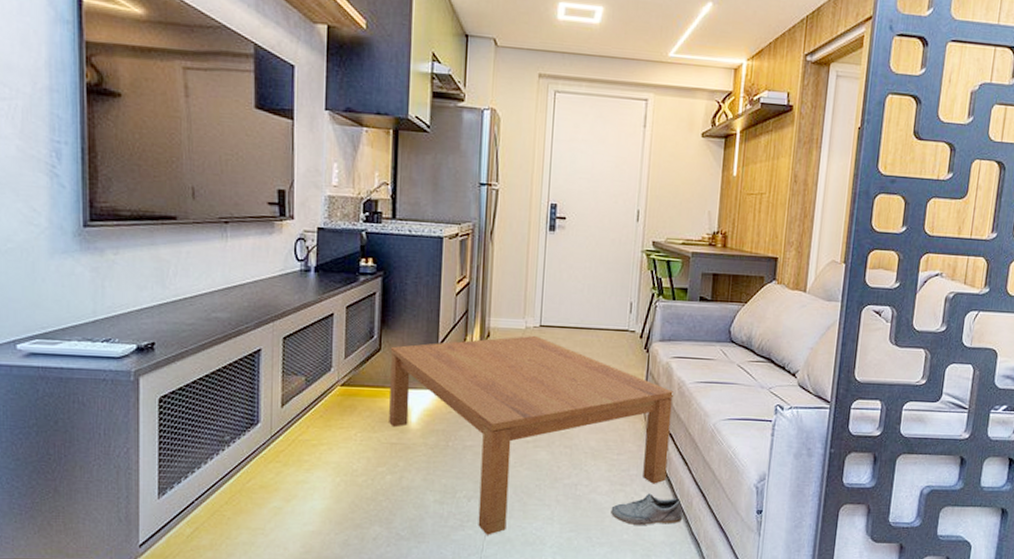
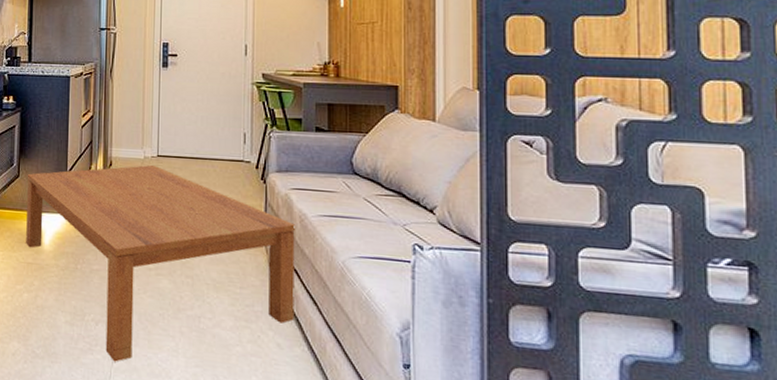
shoe: present [611,493,683,526] -> none [237,333,317,370]

